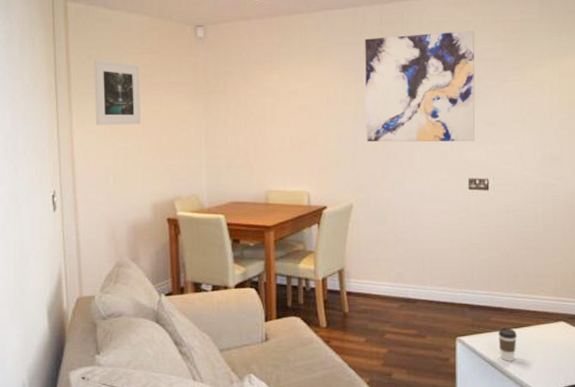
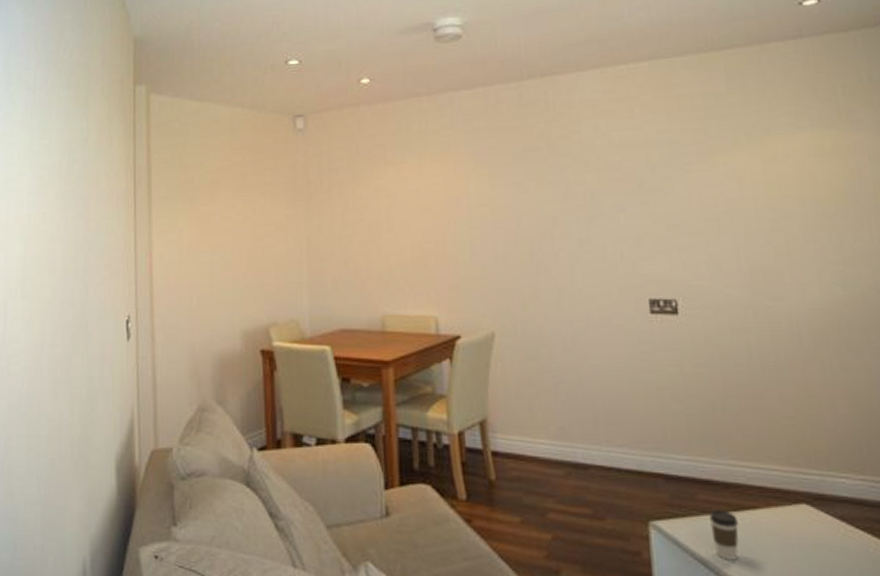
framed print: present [93,59,141,125] -> none [177,158,230,236]
wall art: present [365,30,475,142] -> none [500,109,653,252]

